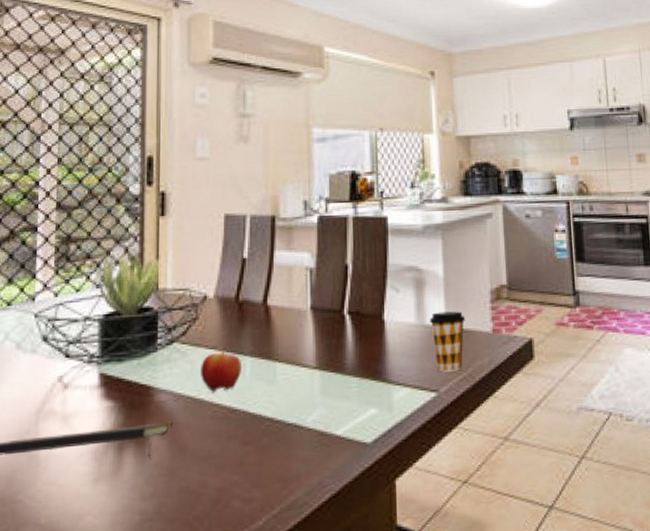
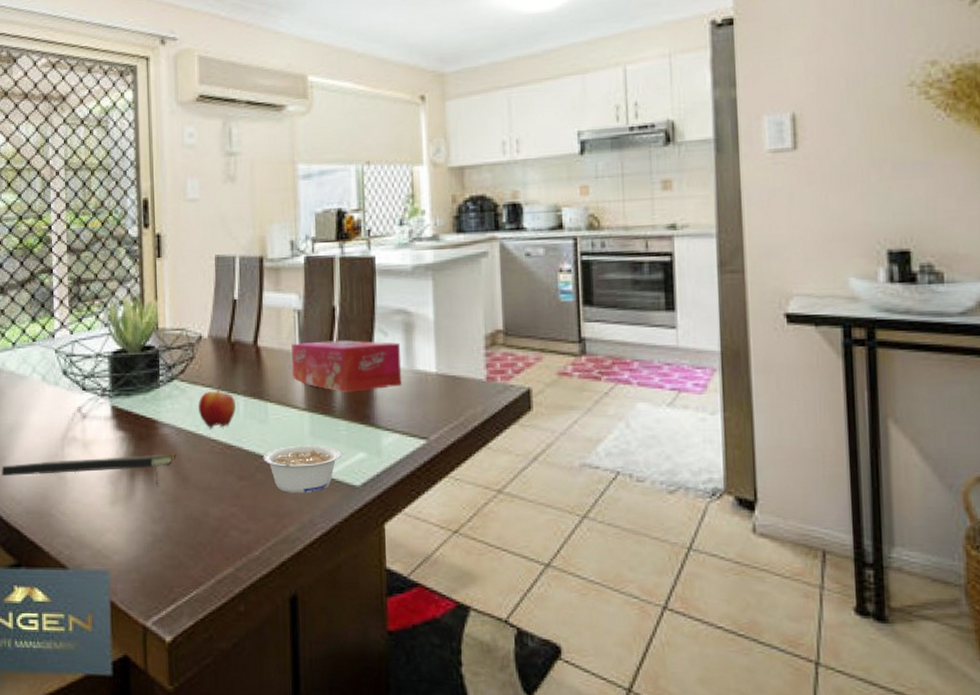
legume: none [270,403,352,455] -> present [263,445,341,493]
tissue box: none [302,296,413,349] -> present [291,339,402,392]
coffee cup: present [429,311,466,372] -> none [419,357,458,420]

